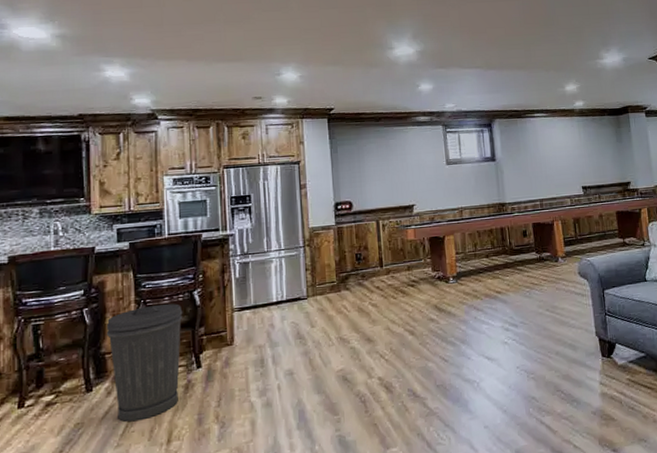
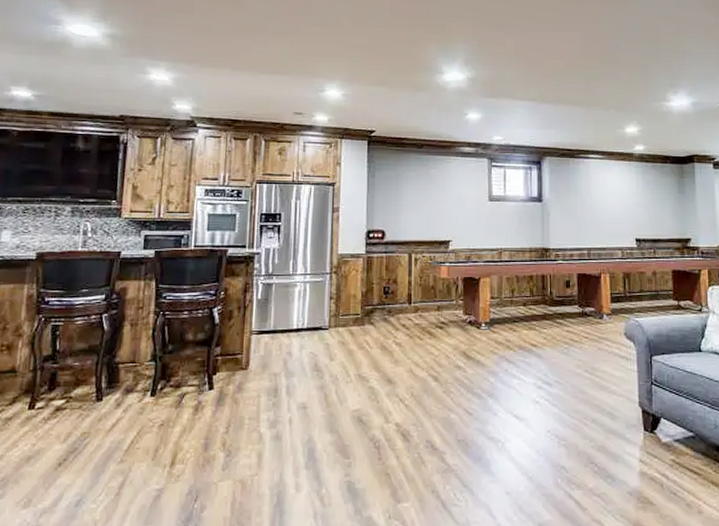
trash can: present [106,303,183,422] -> none [122,319,201,438]

